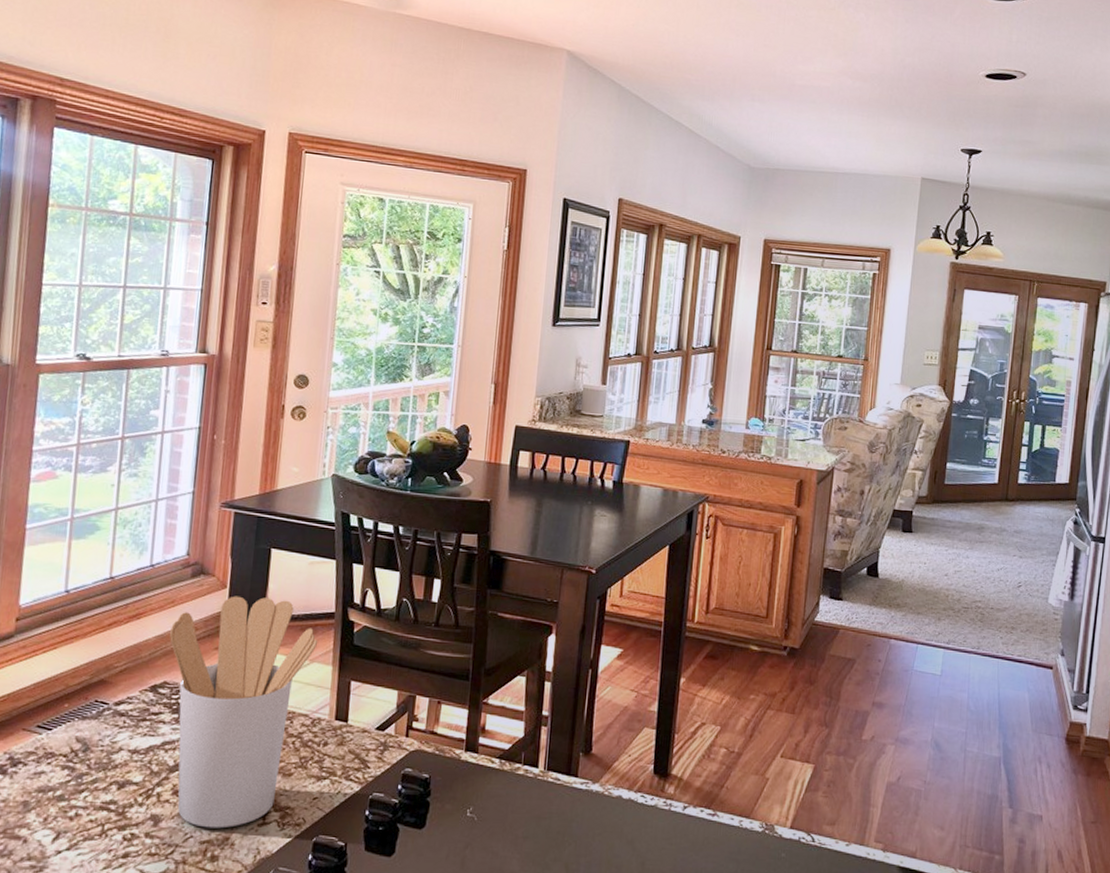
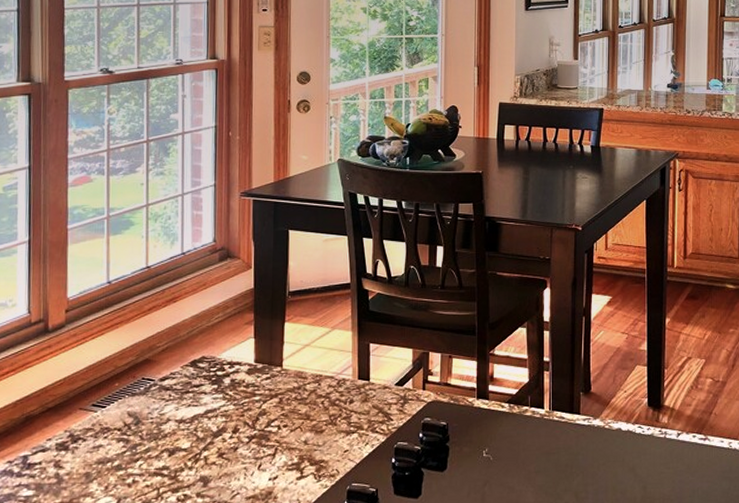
utensil holder: present [170,596,318,828] -> none [204,274,338,485]

